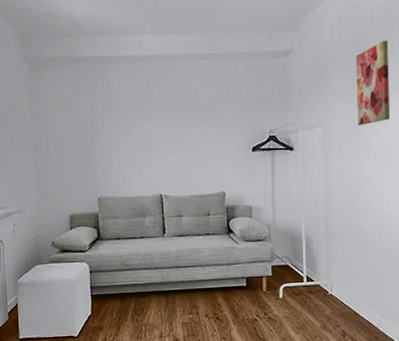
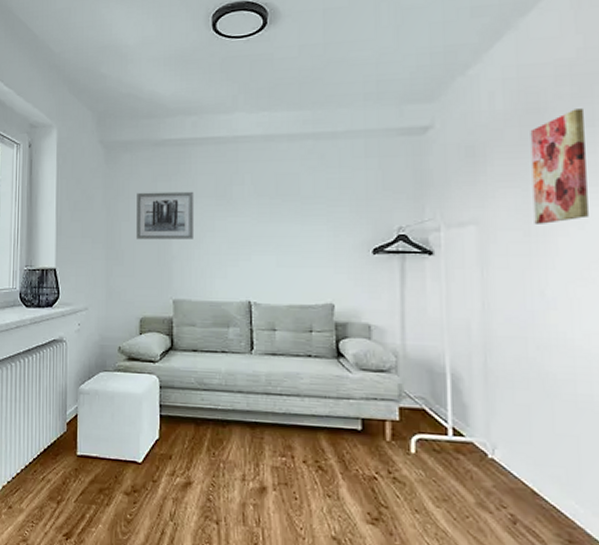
wall art: none [61,103,114,147] -> present [136,191,195,240]

